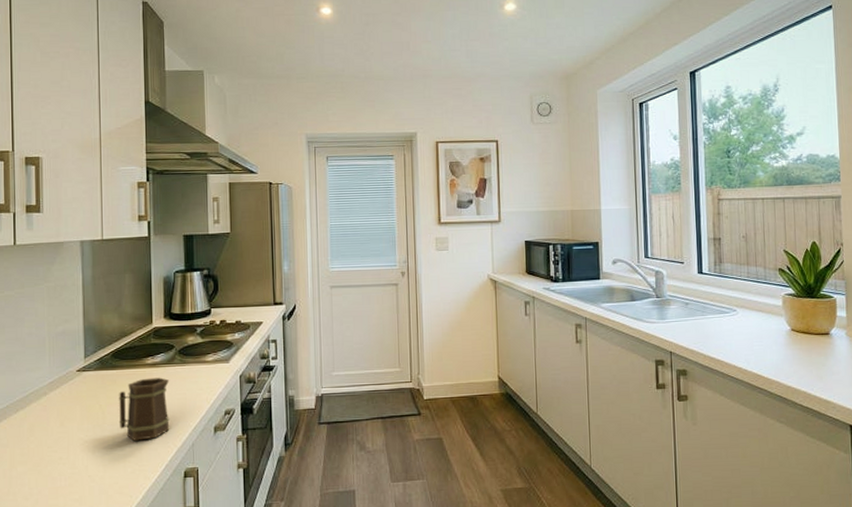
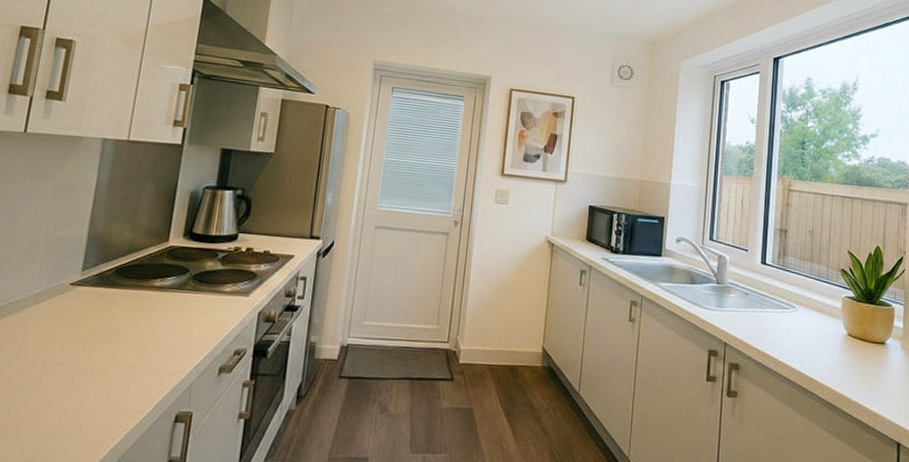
mug: present [118,377,170,441] -> none [108,302,178,374]

